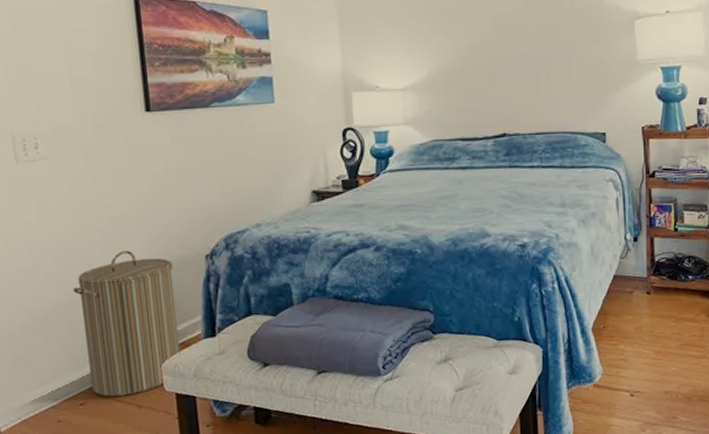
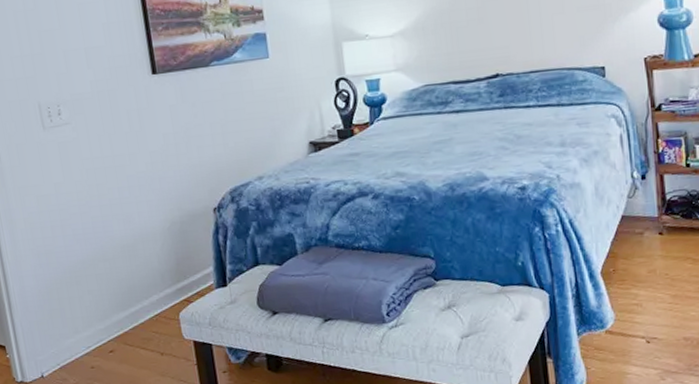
laundry hamper: present [73,250,181,397] -> none [97,206,196,345]

